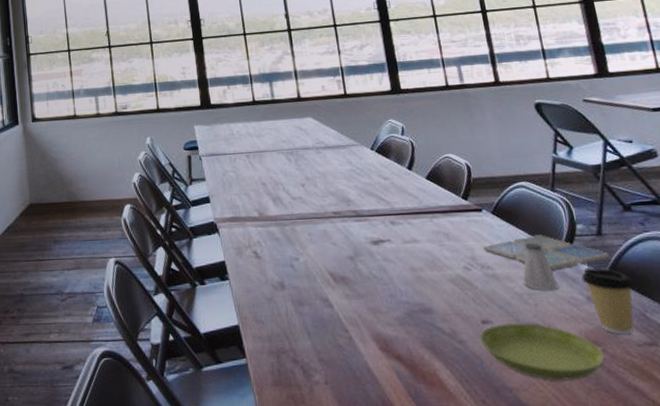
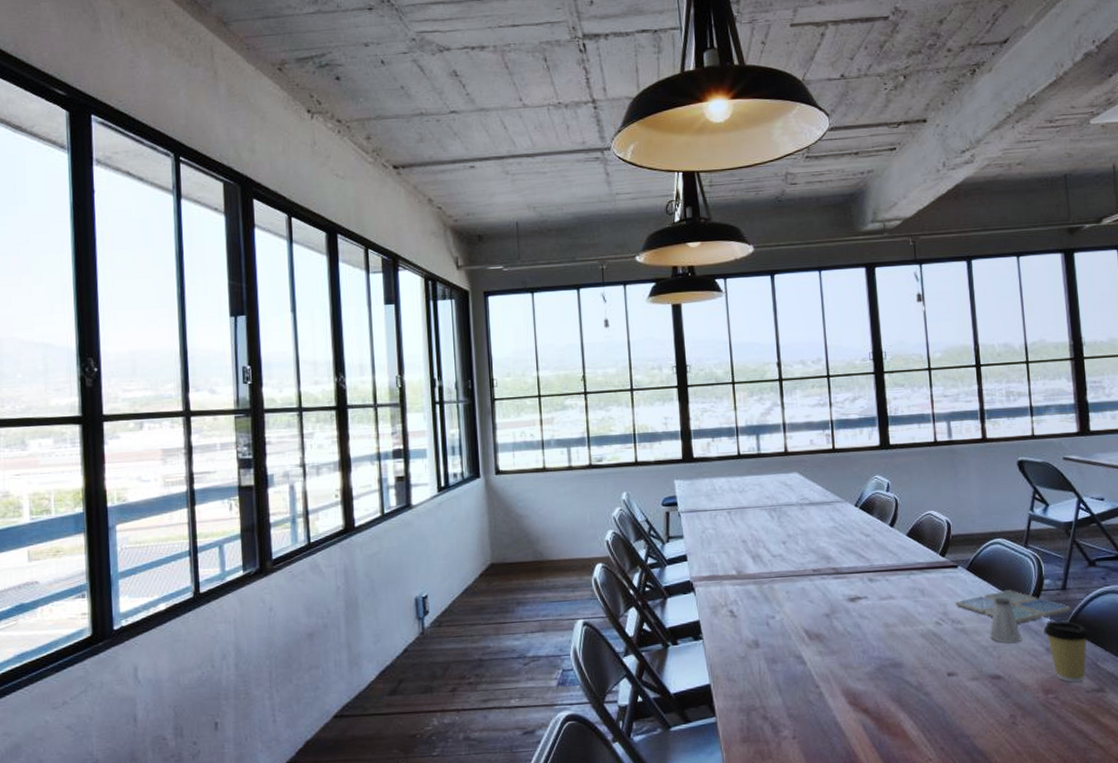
saucer: present [480,323,605,381] -> none [945,674,1056,727]

